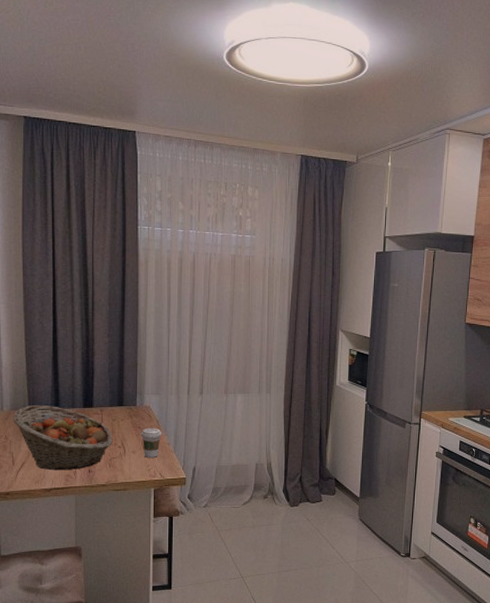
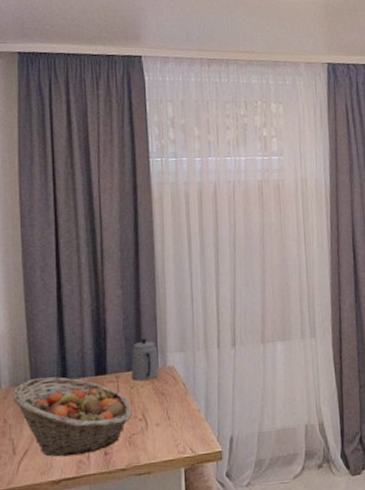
teapot: none [114,380,137,415] -> present [131,338,159,381]
coffee cup: present [140,428,162,457] -> none [164,392,190,430]

